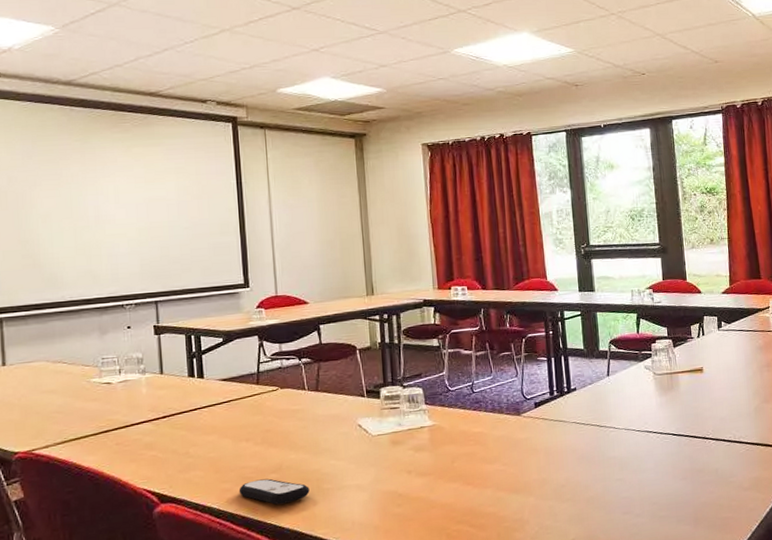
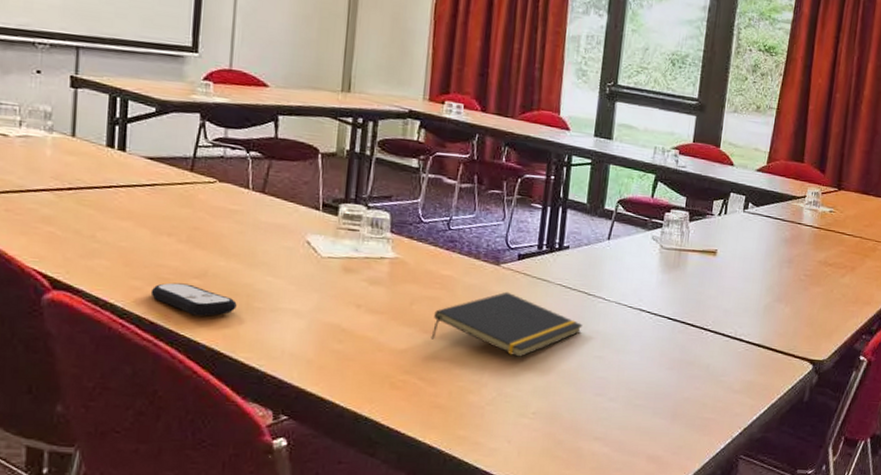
notepad: none [473,436,601,493] -> present [430,291,583,358]

